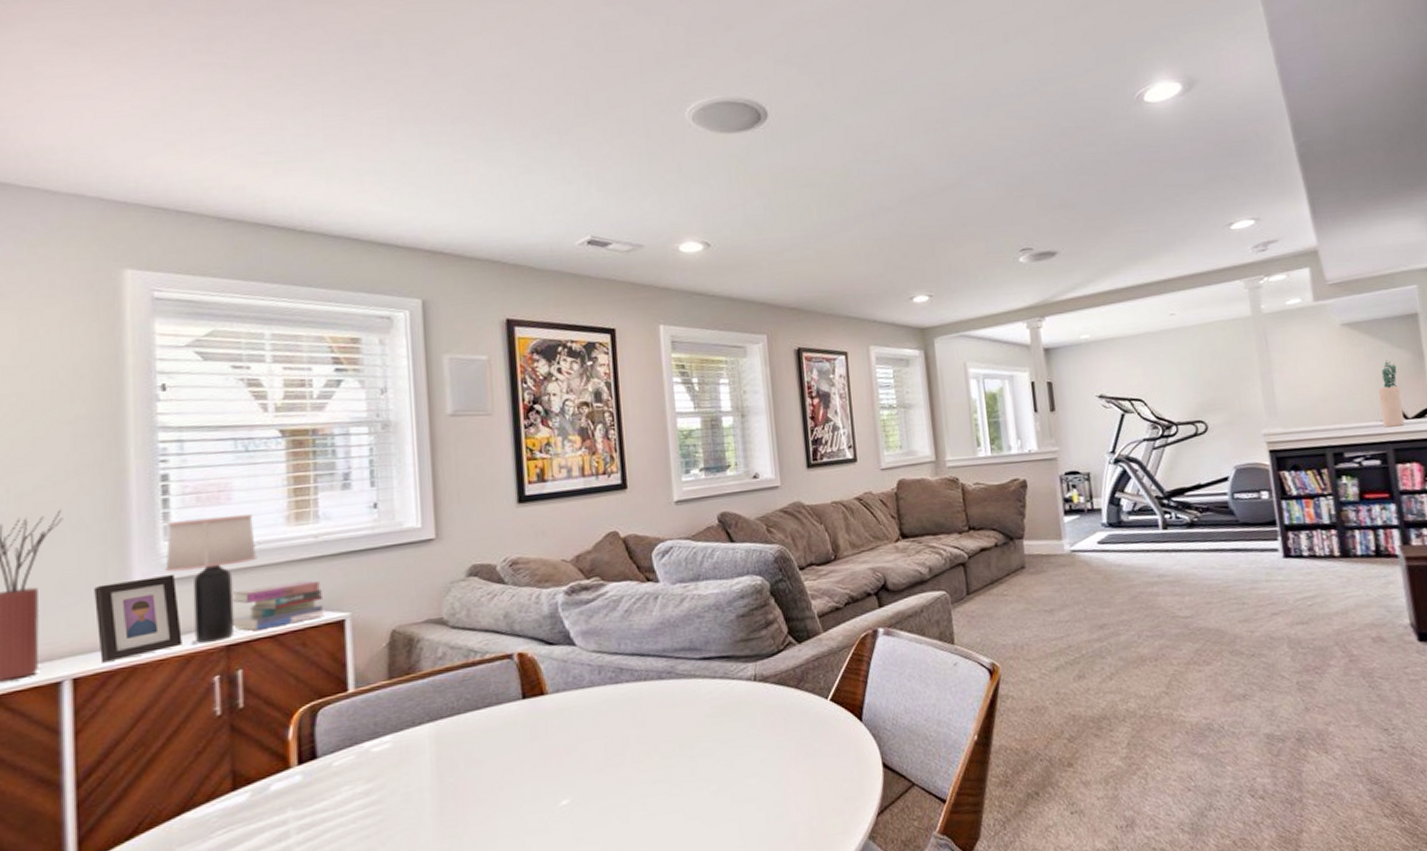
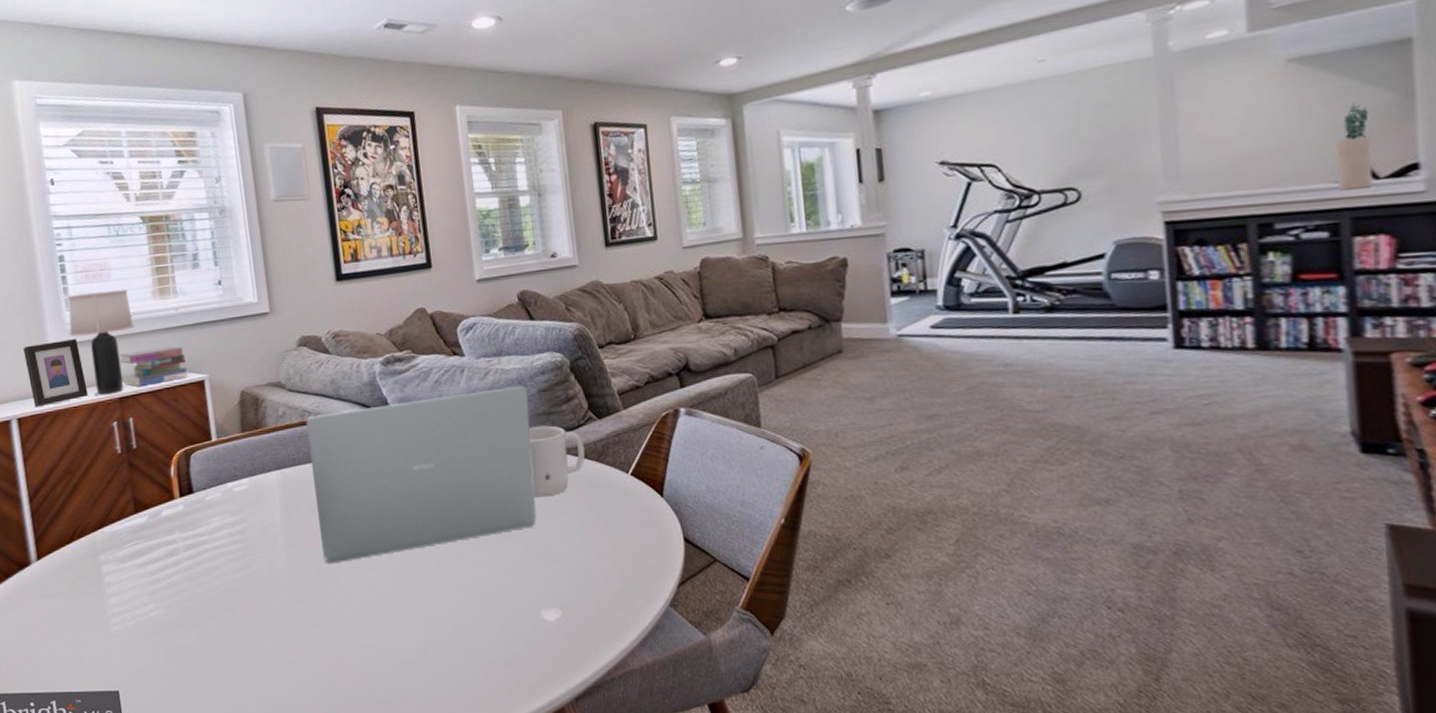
laptop: none [470,612,732,832] -> present [305,386,537,564]
mug: none [725,652,785,733] -> present [528,425,586,498]

